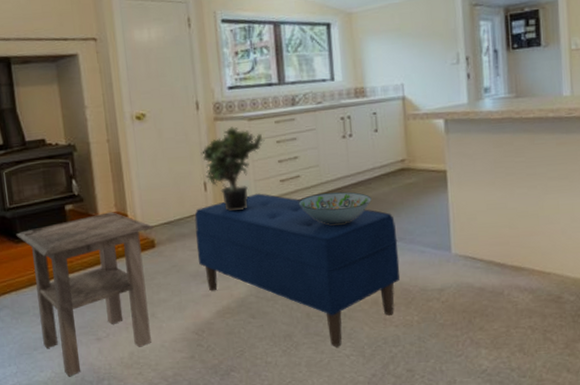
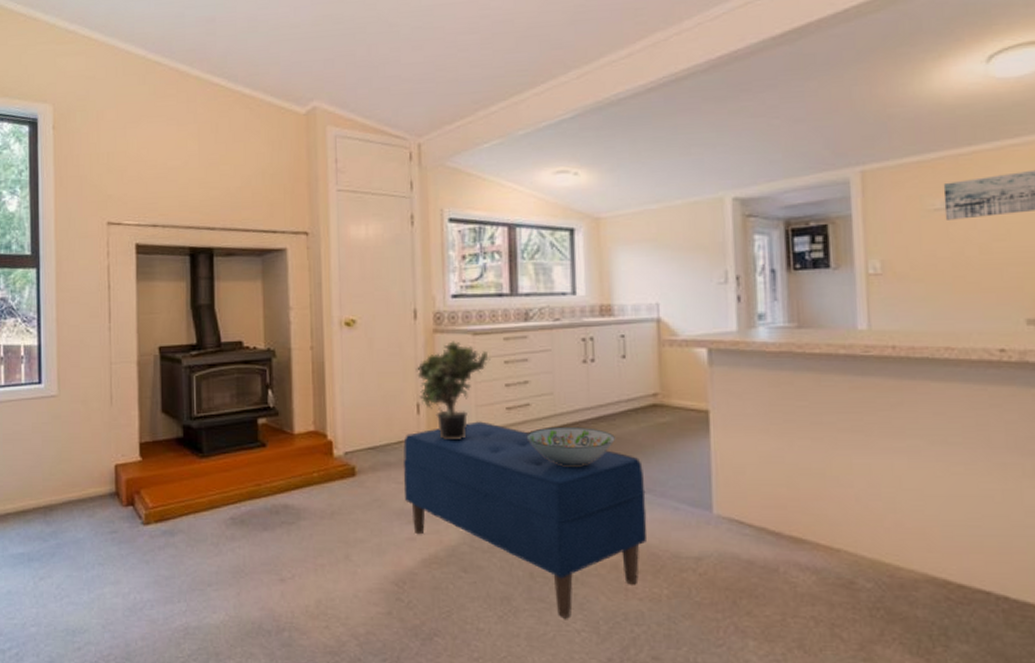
side table: present [16,212,154,376] -> none [200,430,355,622]

